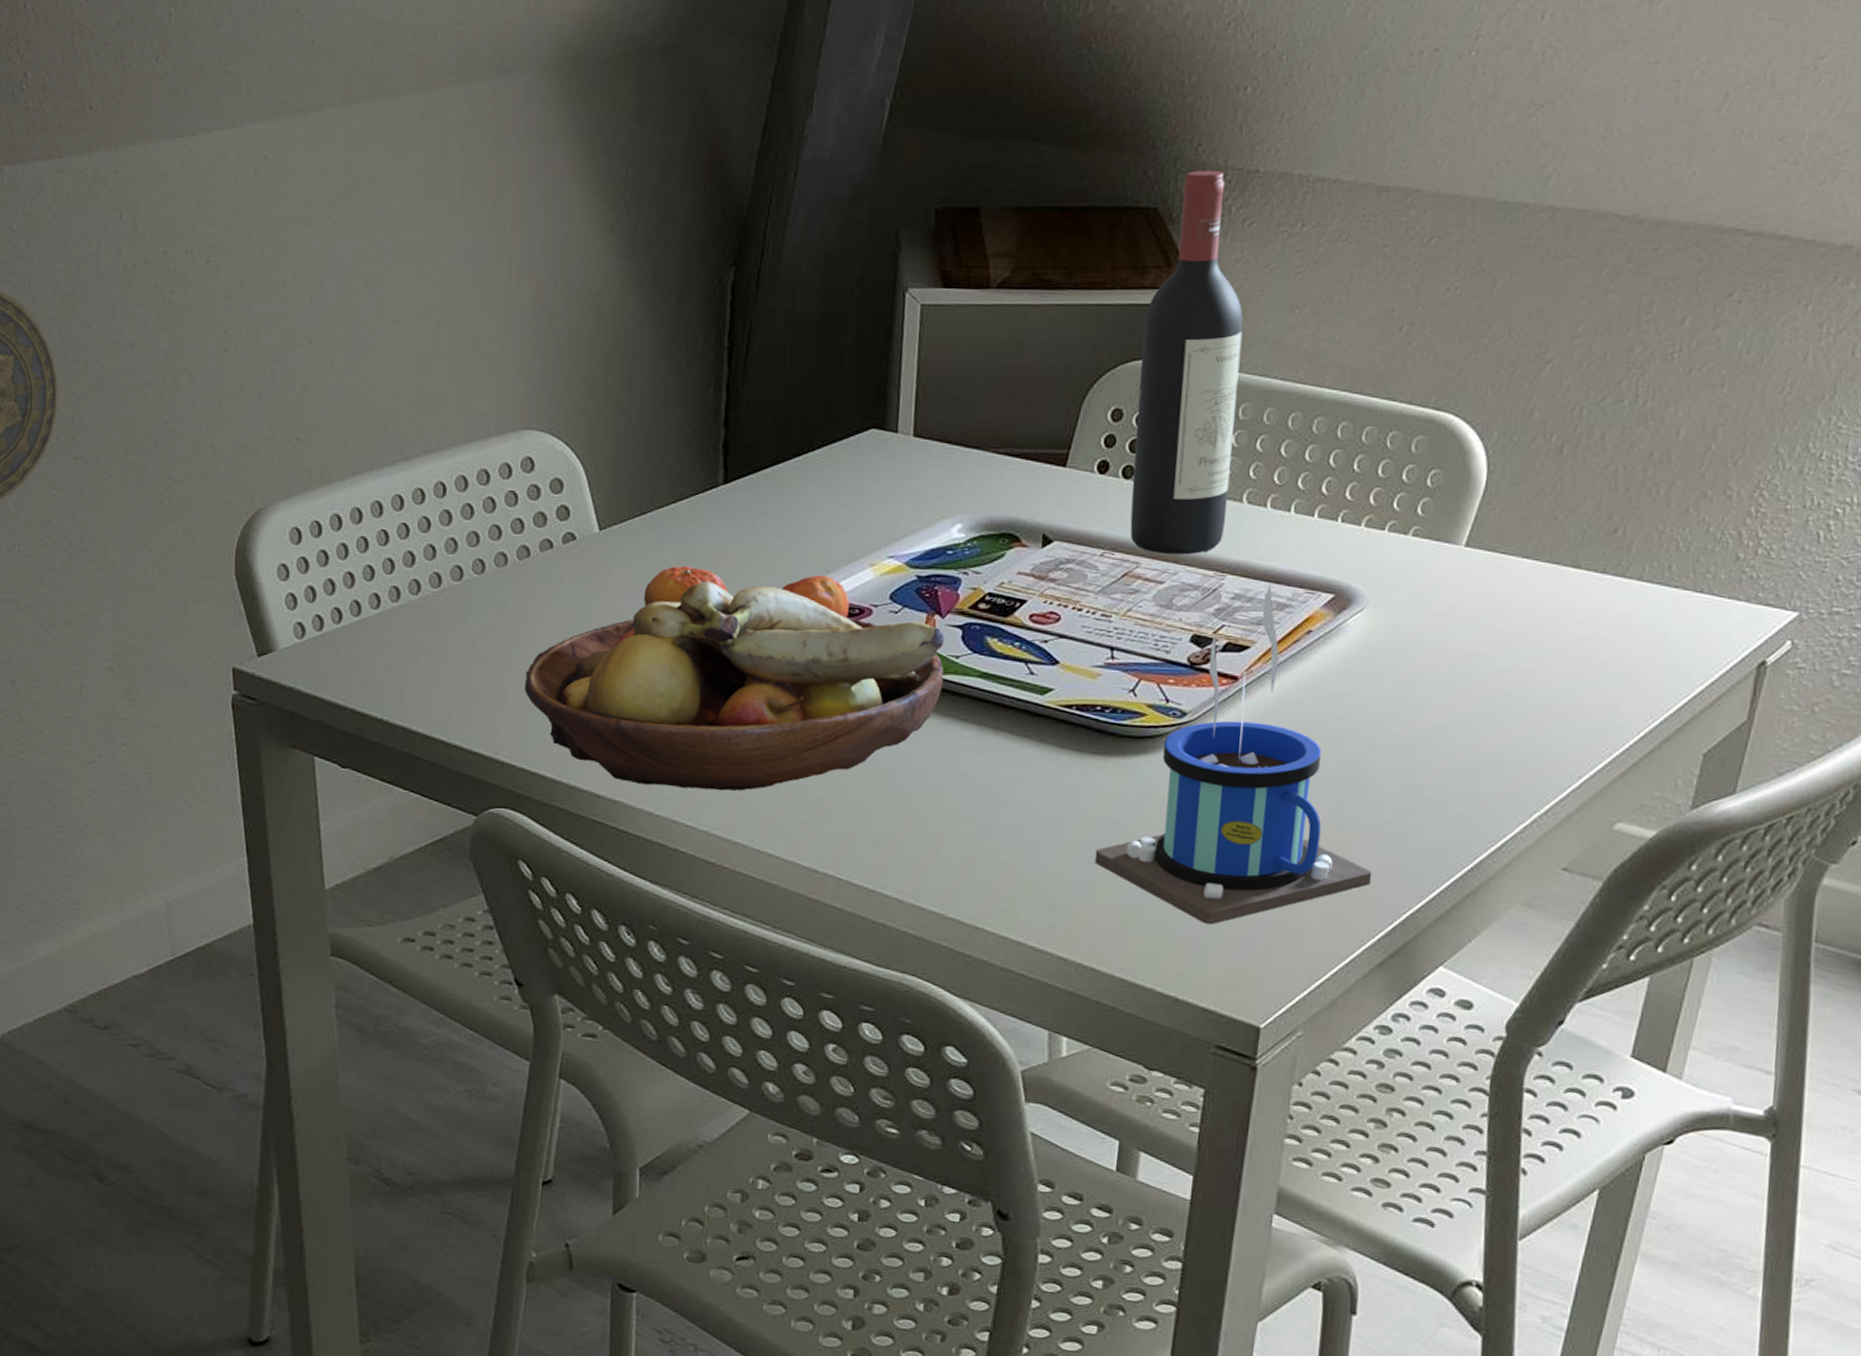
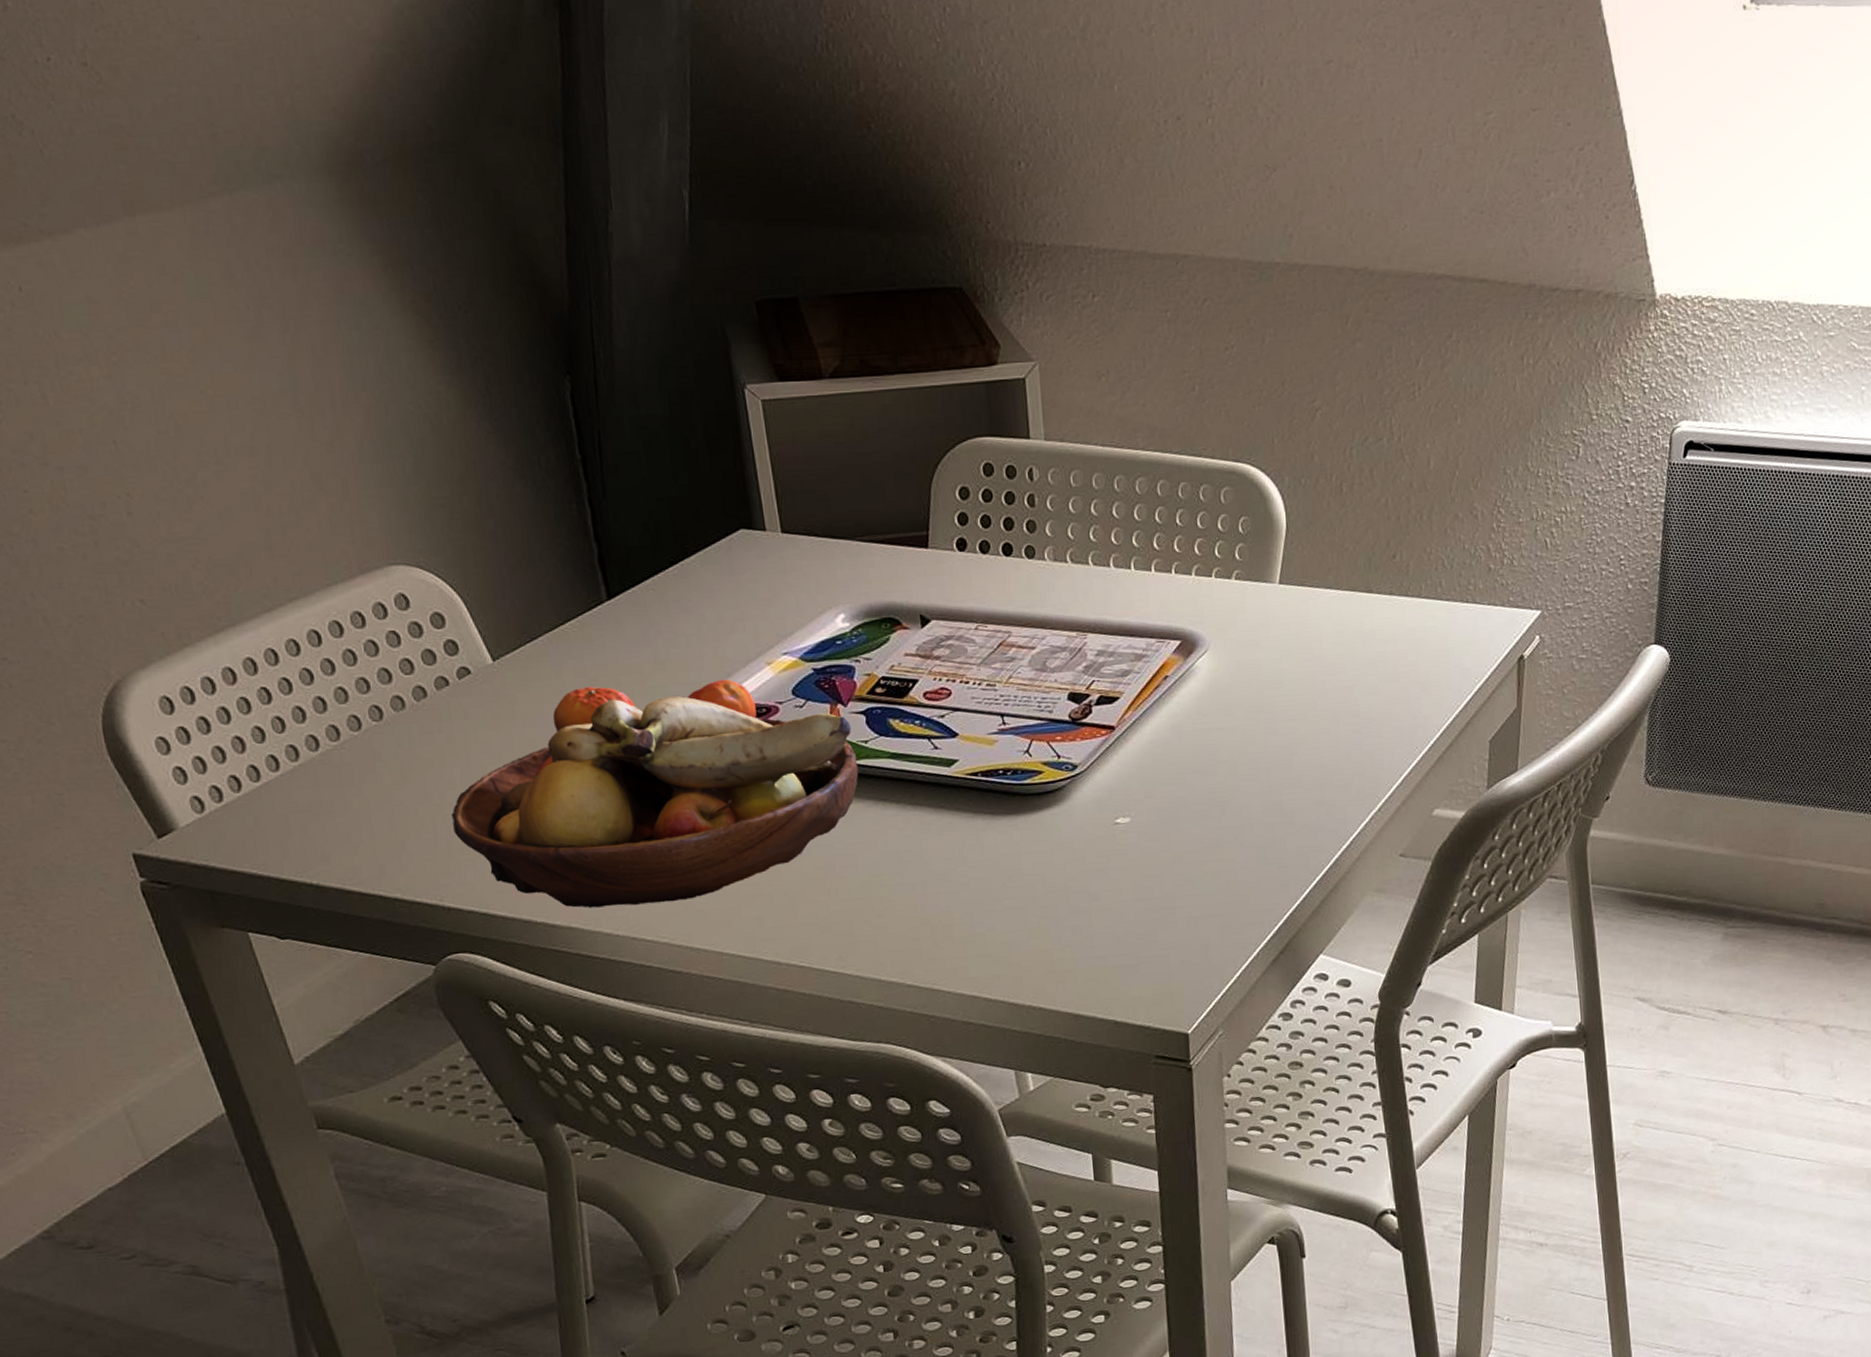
mug: present [1094,584,1373,925] -> none [1023,637,1255,952]
wine bottle: present [1130,170,1244,555] -> none [970,246,1078,621]

